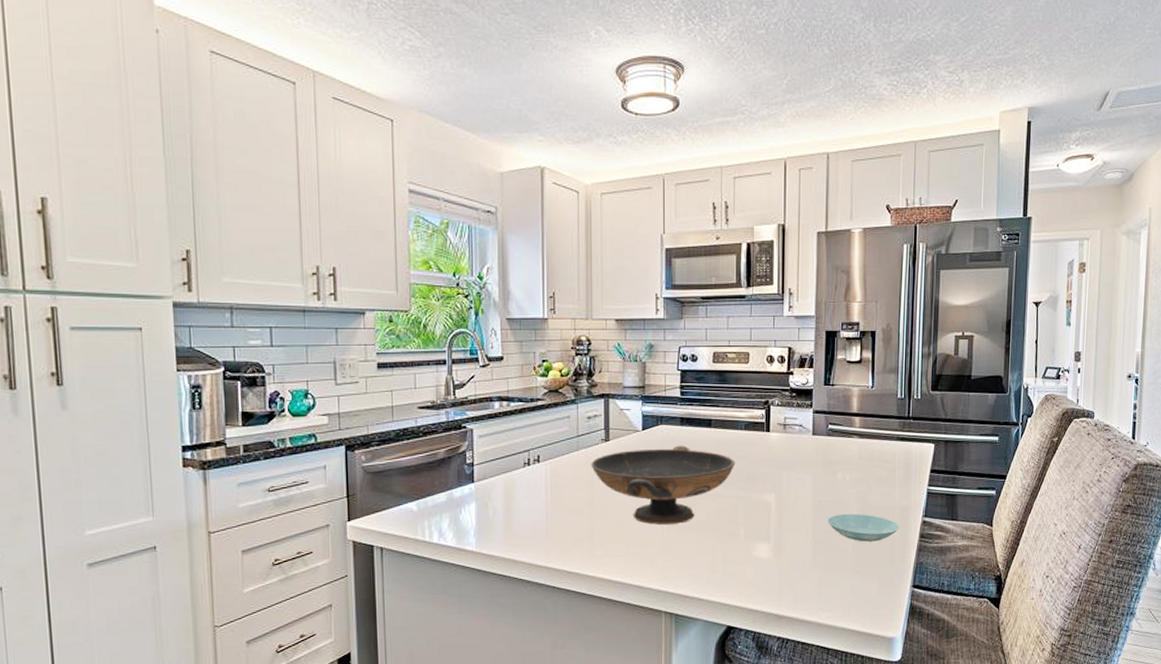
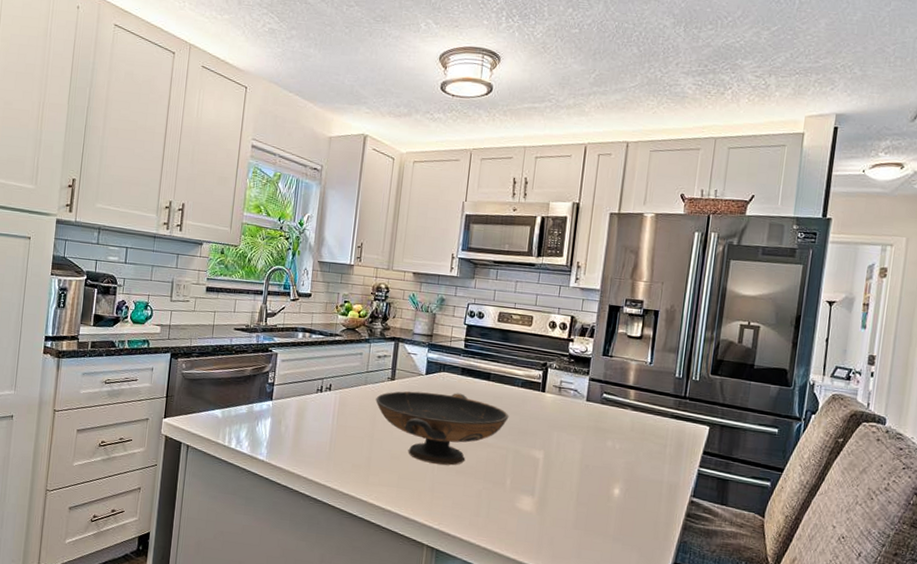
saucer: present [828,513,900,542] -> none [593,480,666,513]

